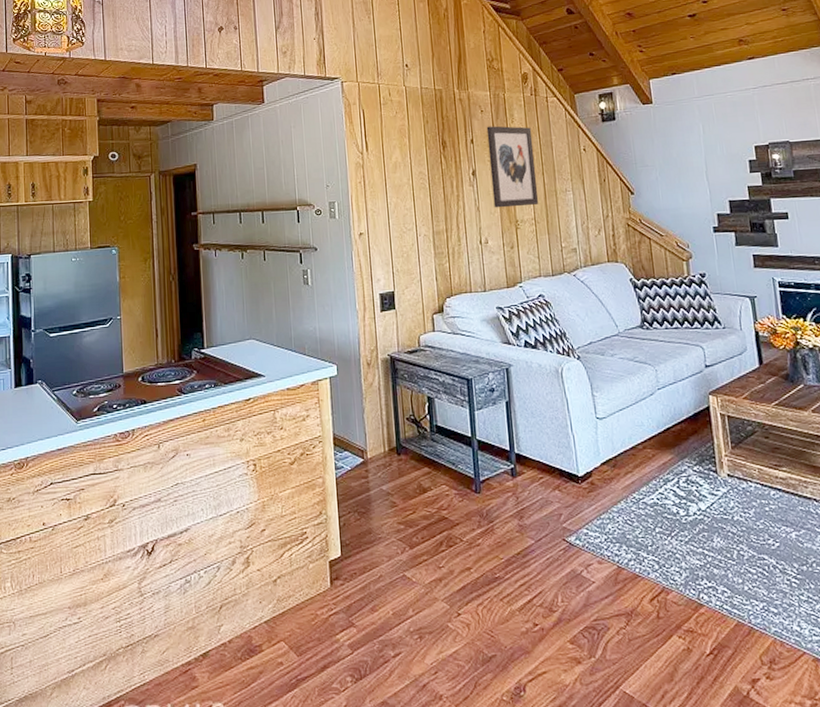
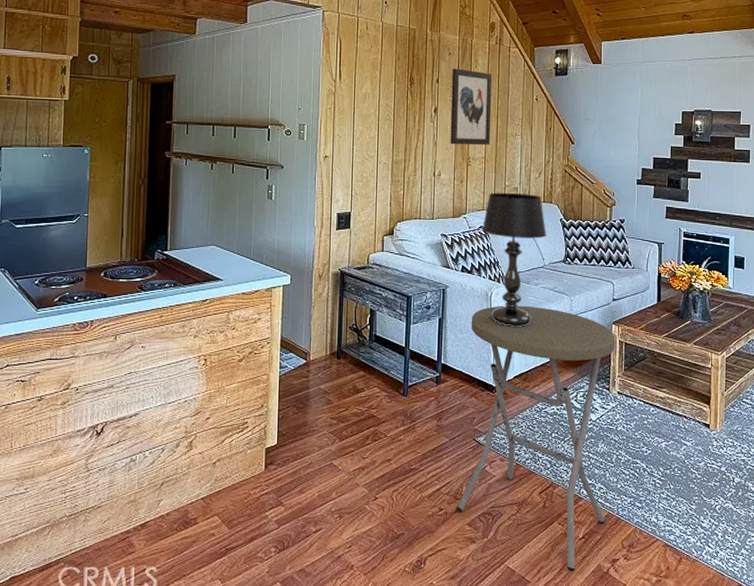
table lamp: none [541,254,617,406] -> present [481,192,547,327]
side table: none [542,380,736,696] -> present [457,305,616,572]

